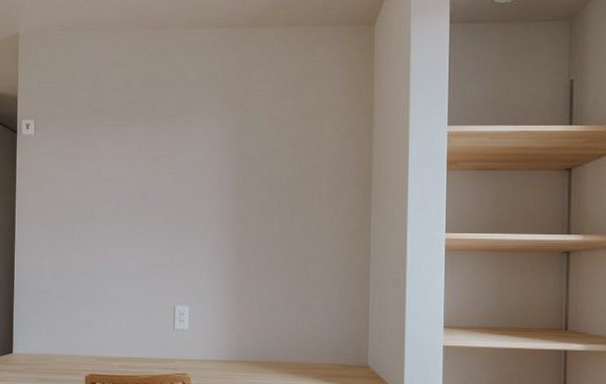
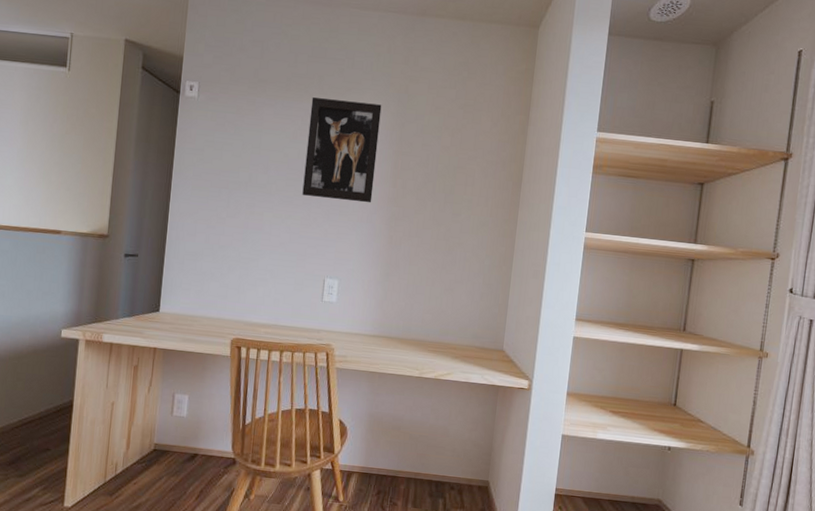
wall art: none [145,122,218,224] -> present [302,97,382,203]

